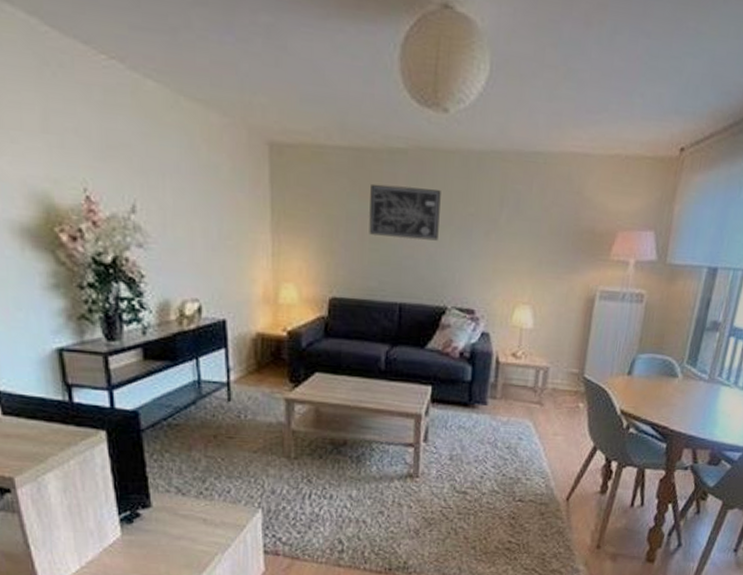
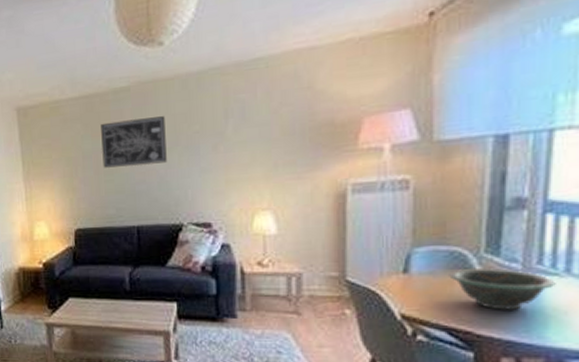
decorative bowl: none [659,375,727,411] -> present [449,267,556,310]

